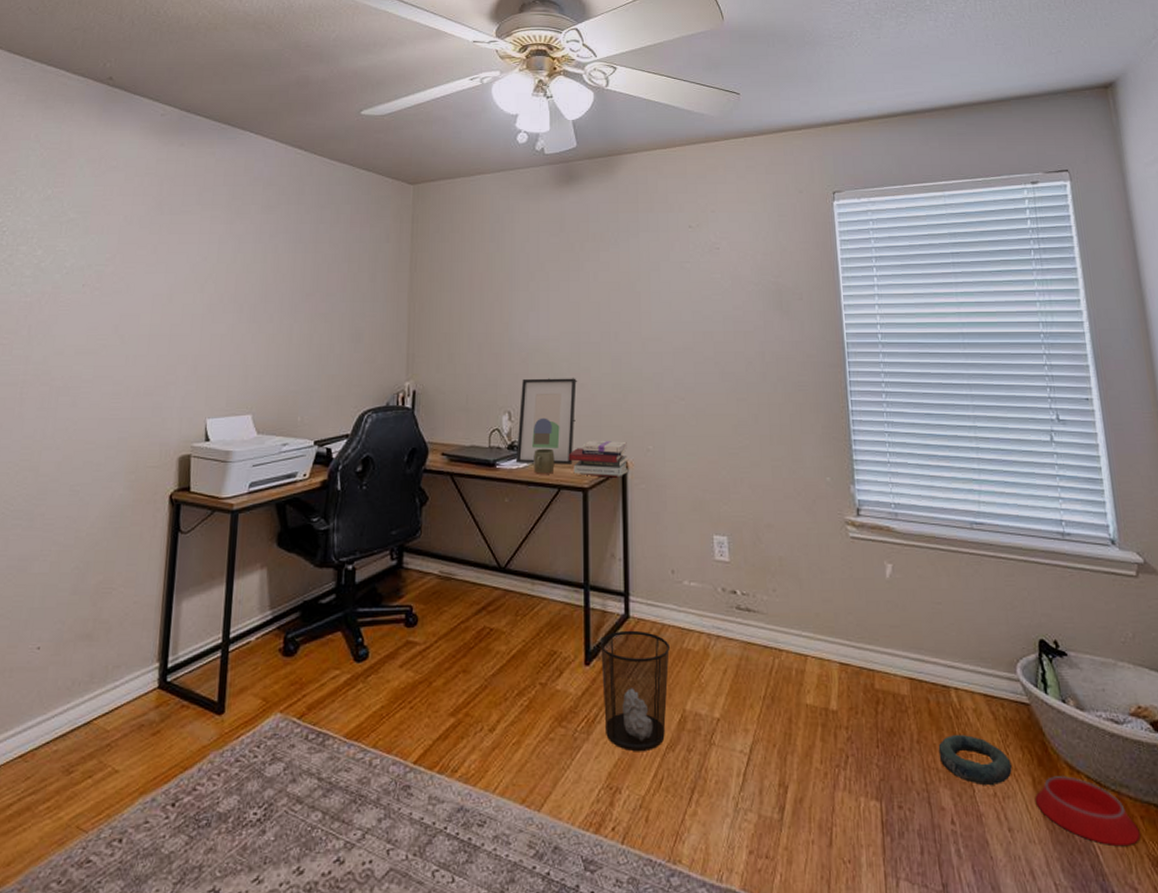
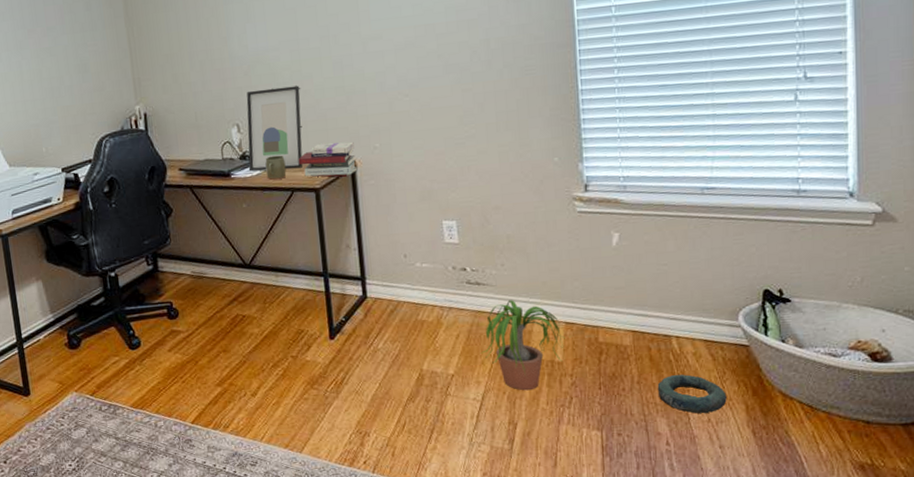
waste bin: present [599,630,670,751] -> none [341,308,406,404]
potted plant: none [750,632,846,744] -> present [481,300,572,391]
pet bowl: present [1035,776,1141,845] -> none [747,402,846,455]

